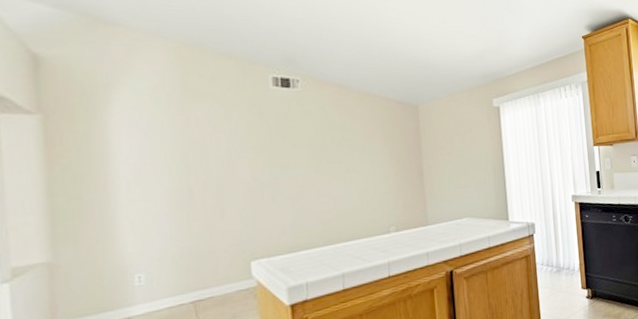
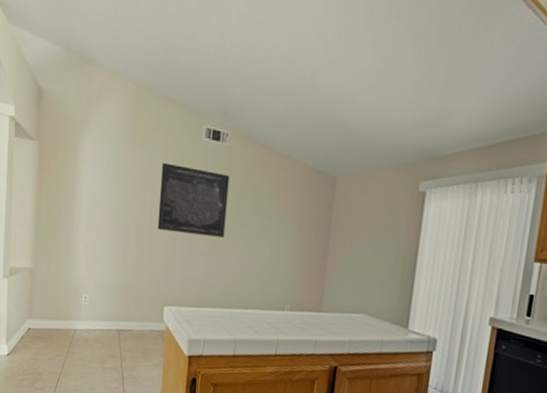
wall art: none [223,115,312,185] -> present [157,162,230,238]

